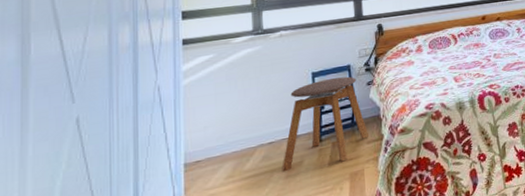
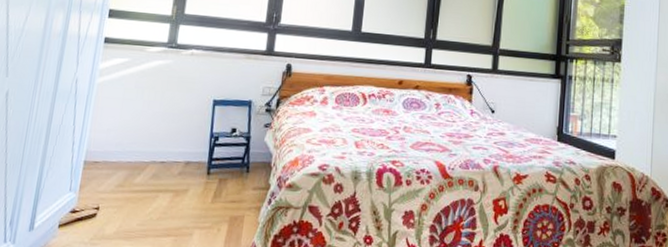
stool: present [282,76,368,172] -> none [167,110,256,202]

